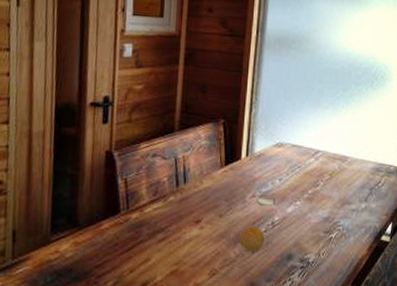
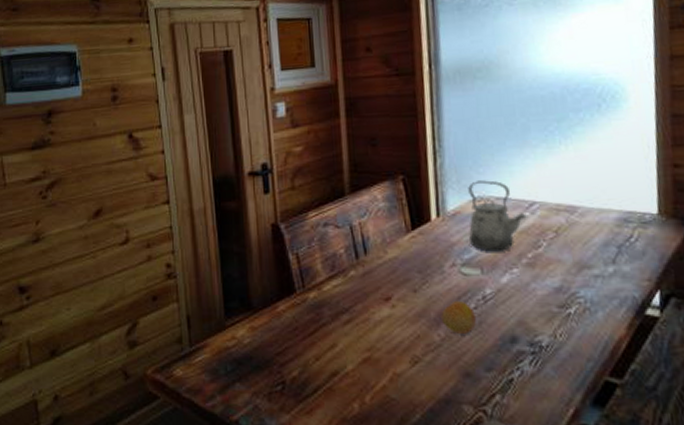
kettle: none [268,130,312,188] -> present [468,180,527,252]

